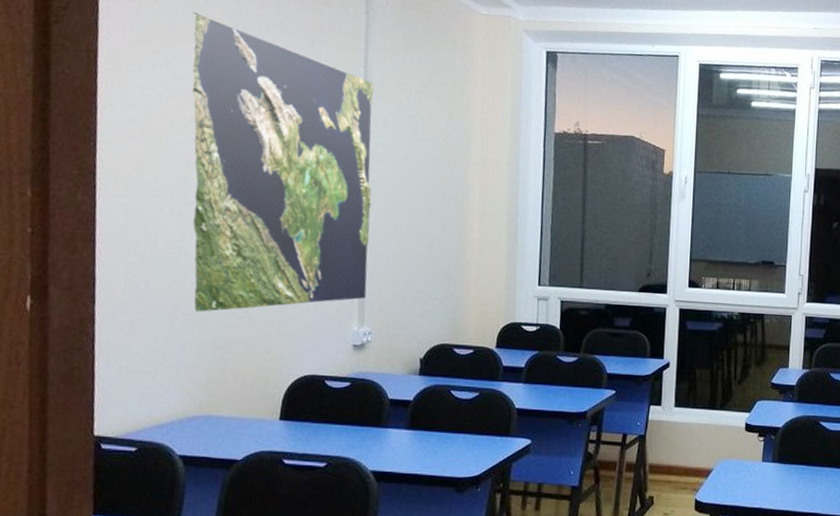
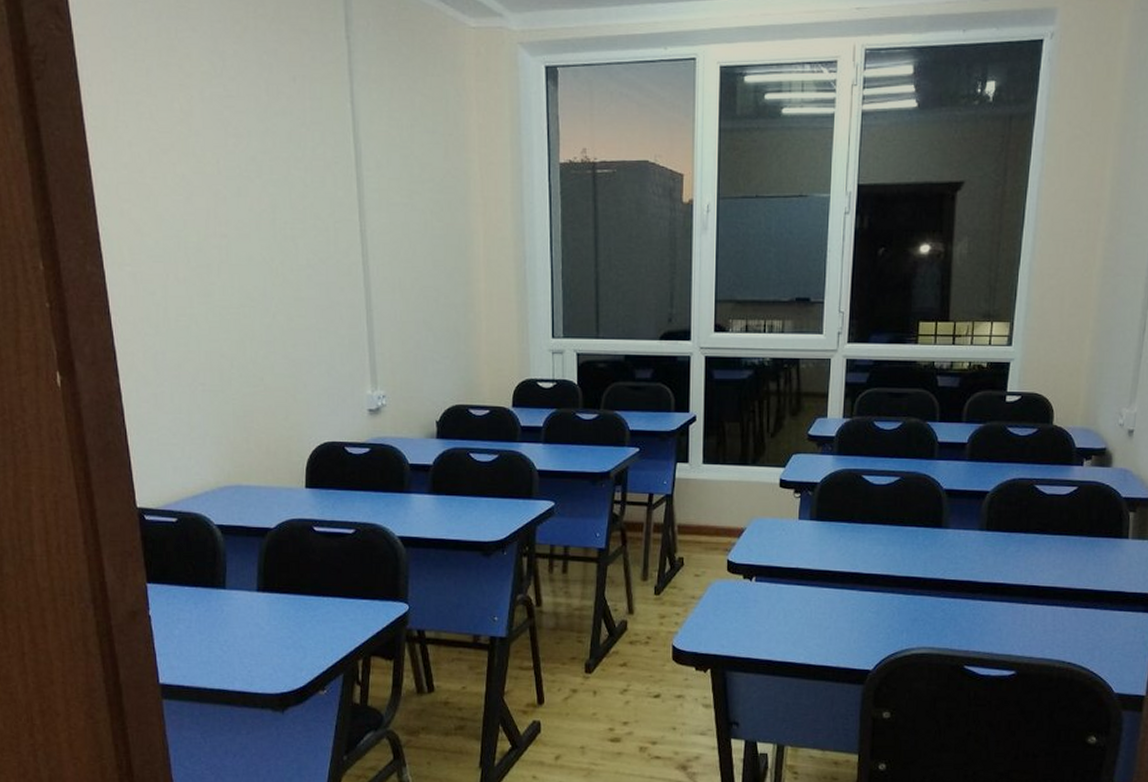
world map: present [192,12,374,312] -> none [170,54,377,382]

